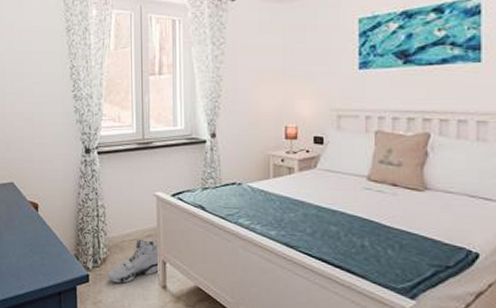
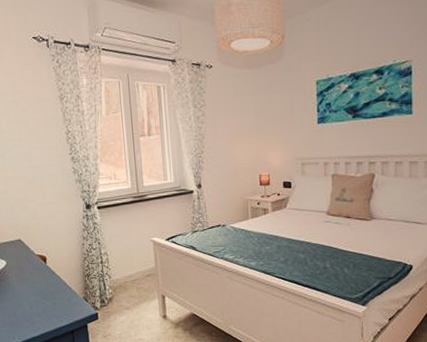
sneaker: present [107,238,160,284] -> none [114,278,160,318]

